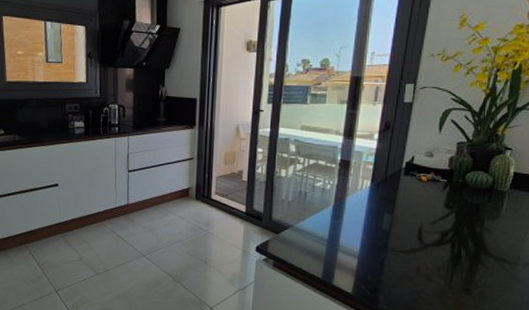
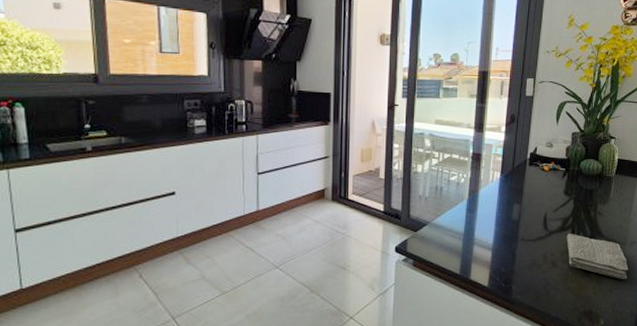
washcloth: none [444,248,520,302] -> present [566,234,629,279]

